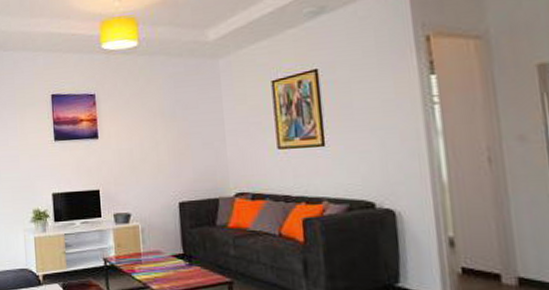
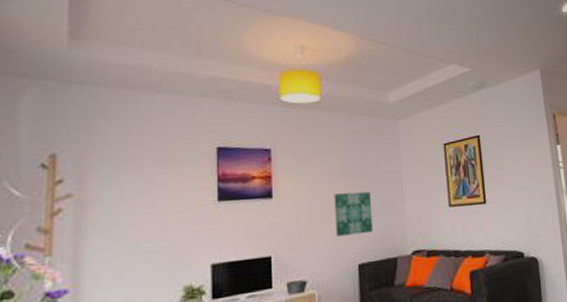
wall art: none [153,132,193,175] -> present [334,191,373,237]

